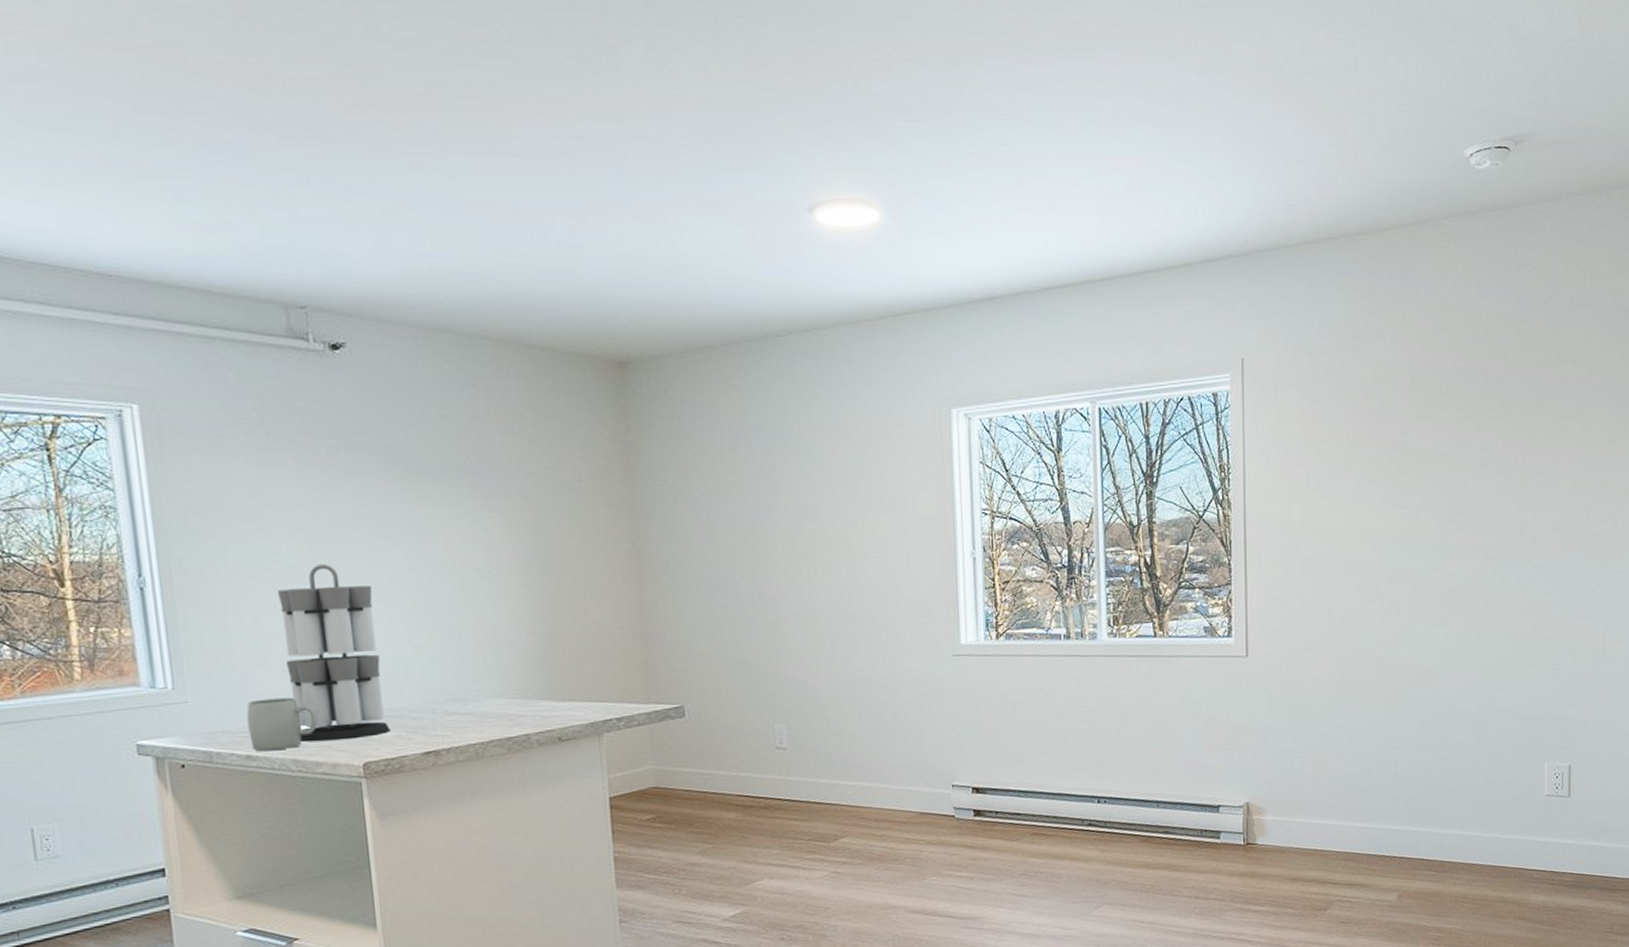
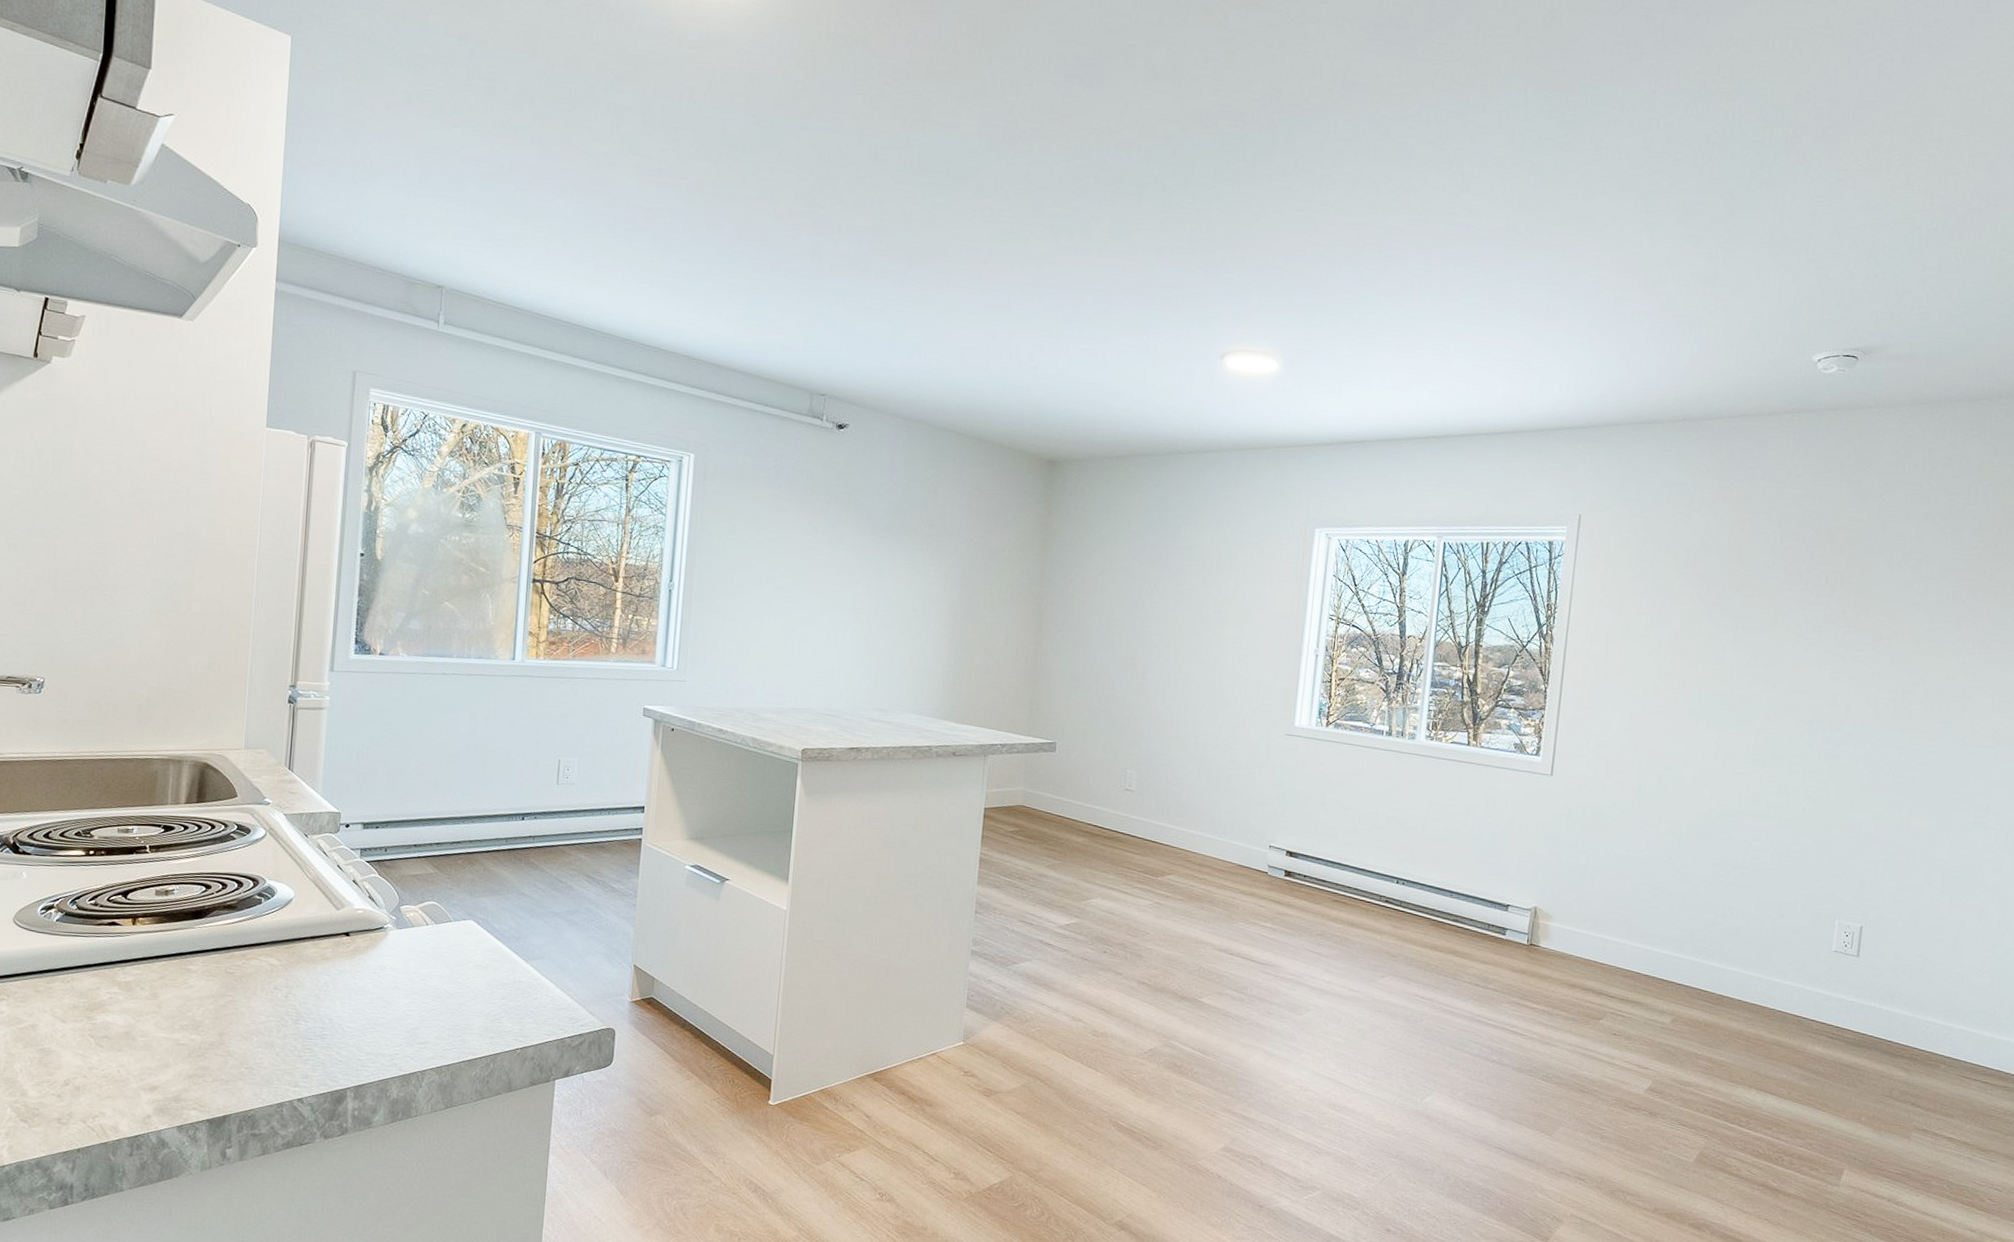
mug: present [246,697,318,751] -> none [724,687,776,729]
spice rack: present [277,564,390,742] -> none [760,589,834,729]

